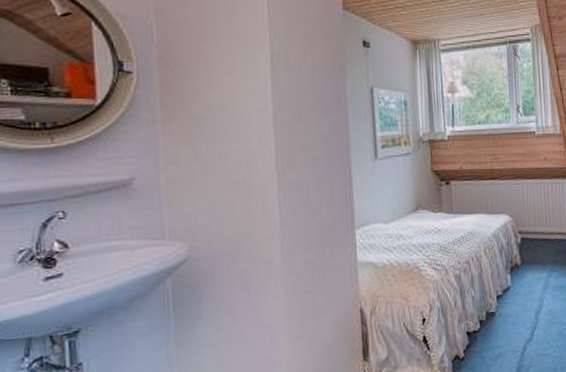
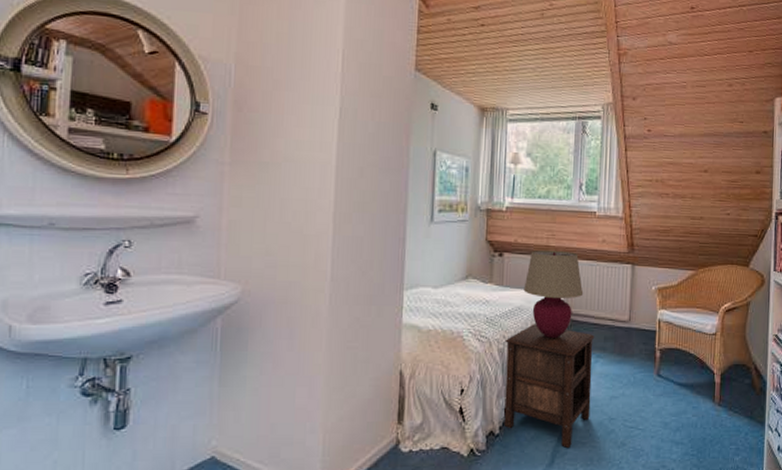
nightstand: none [460,246,550,362] -> present [504,324,595,449]
table lamp: none [473,172,531,259] -> present [523,249,584,339]

